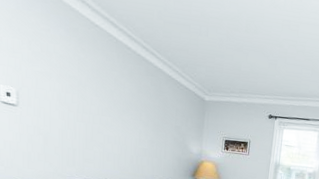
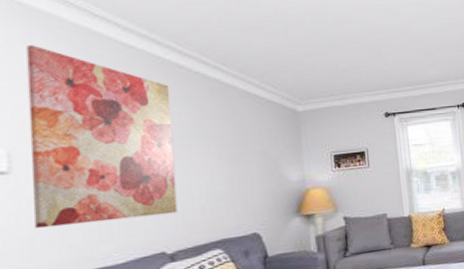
wall art: none [30,12,120,158] -> present [26,45,178,229]

